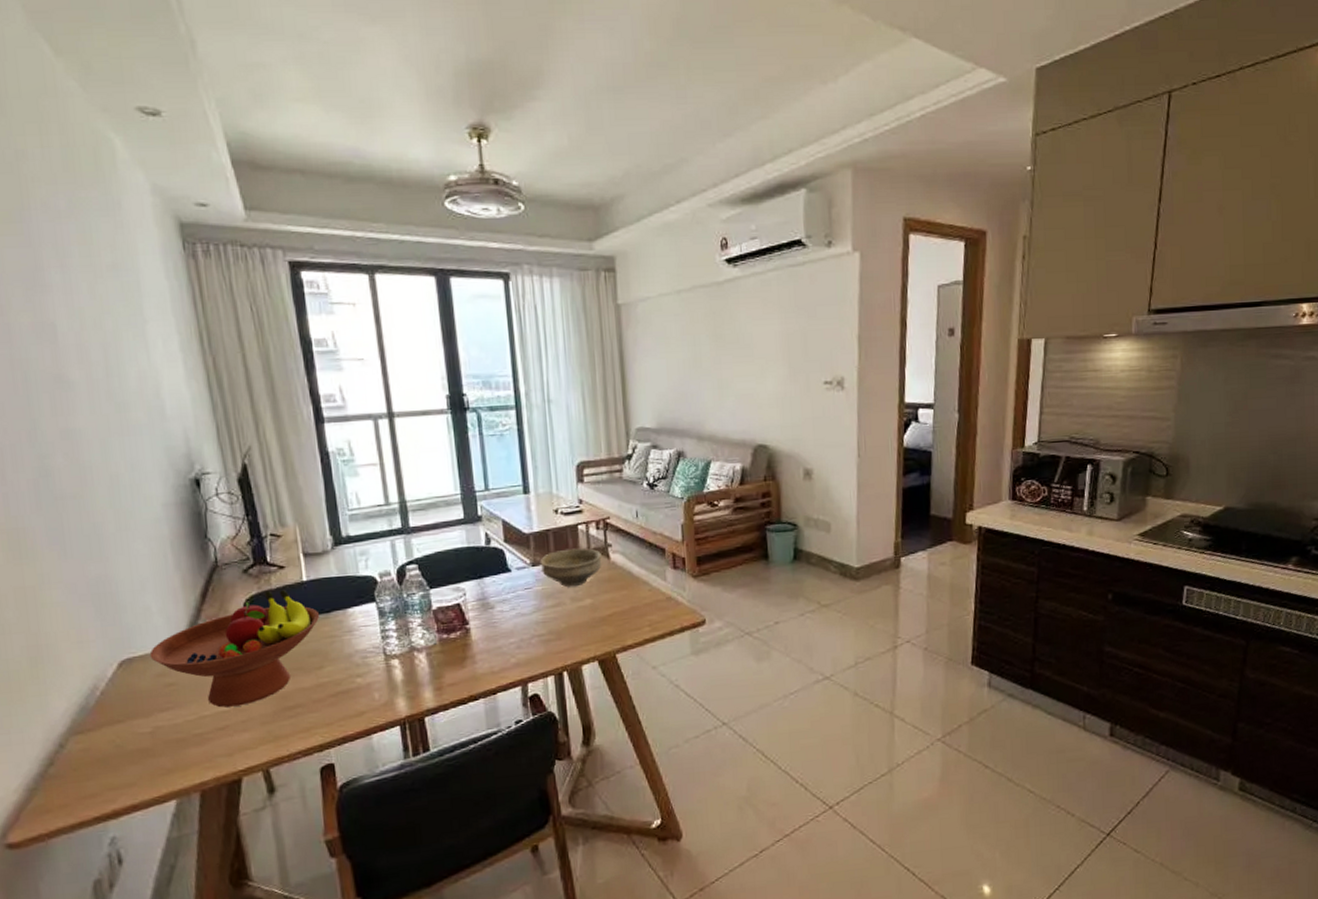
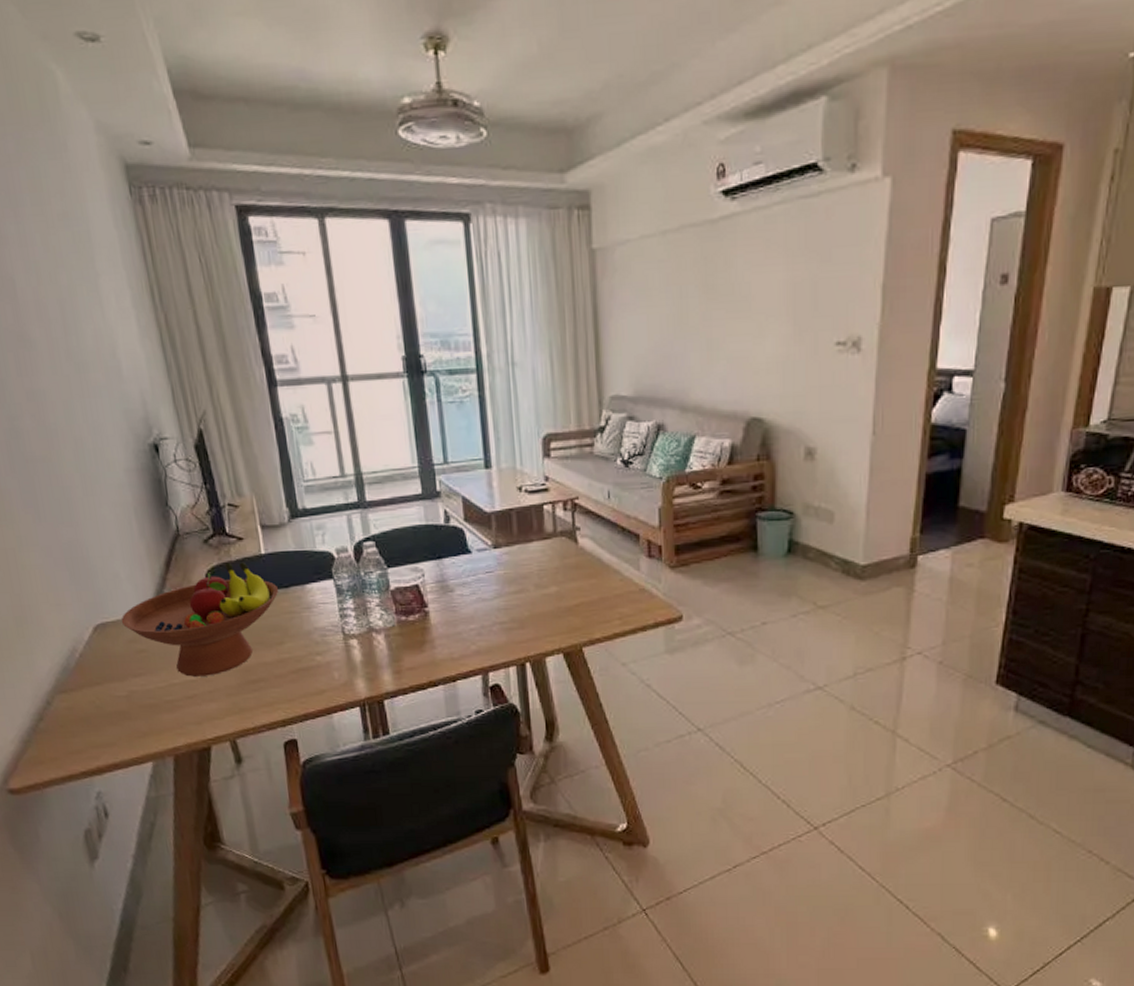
bowl: present [540,548,602,588] -> none [502,530,569,573]

